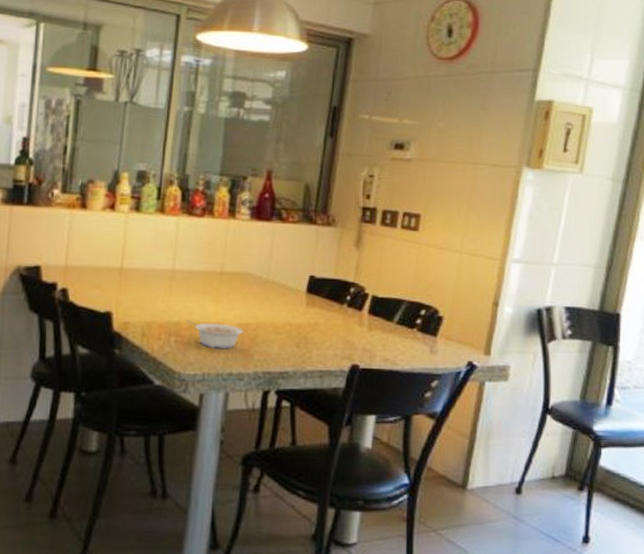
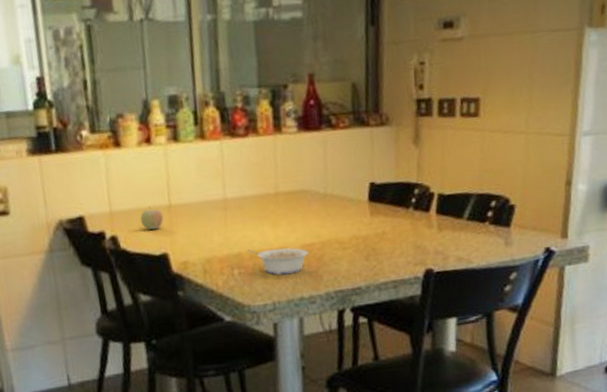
fruit: none [92,266,114,289] -> present [140,206,164,230]

